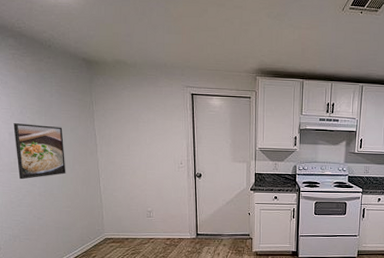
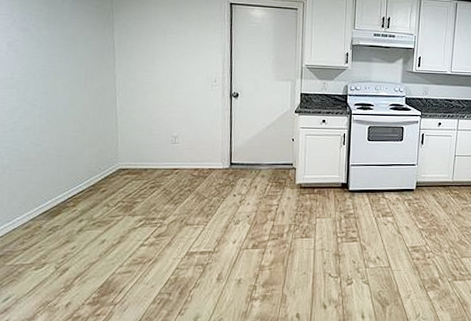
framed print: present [13,123,66,180] -> none [13,32,76,98]

